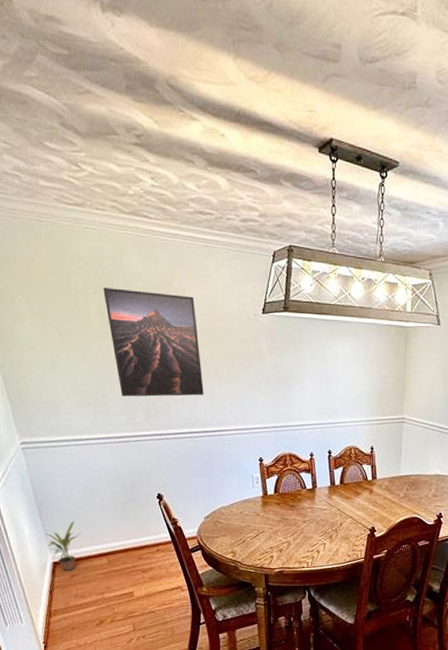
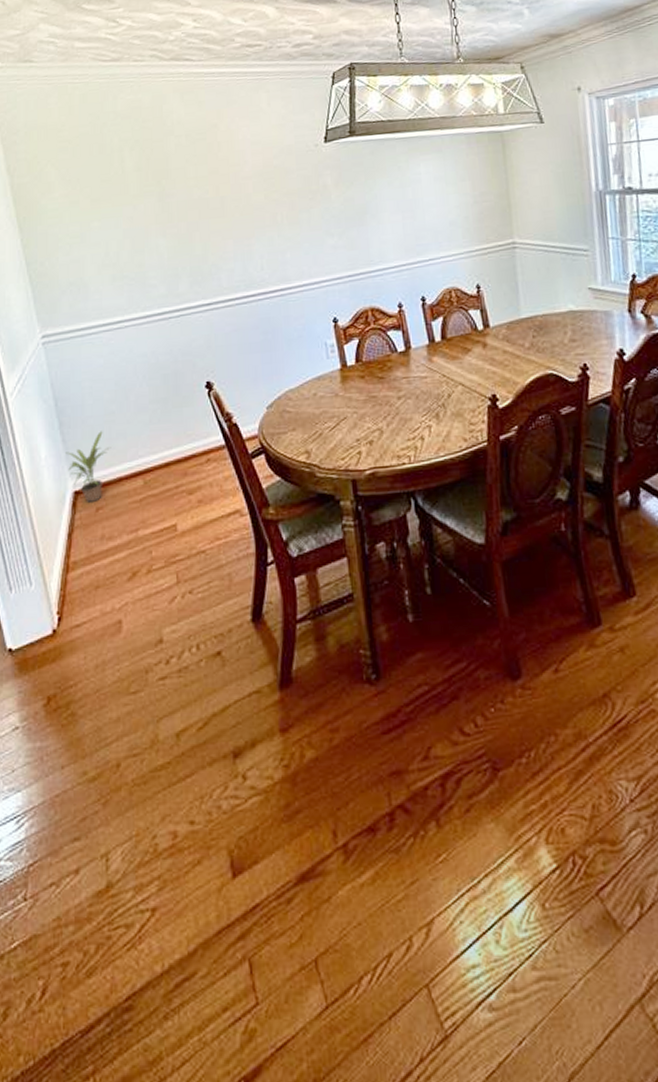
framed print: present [103,288,204,397] -> none [141,136,260,264]

